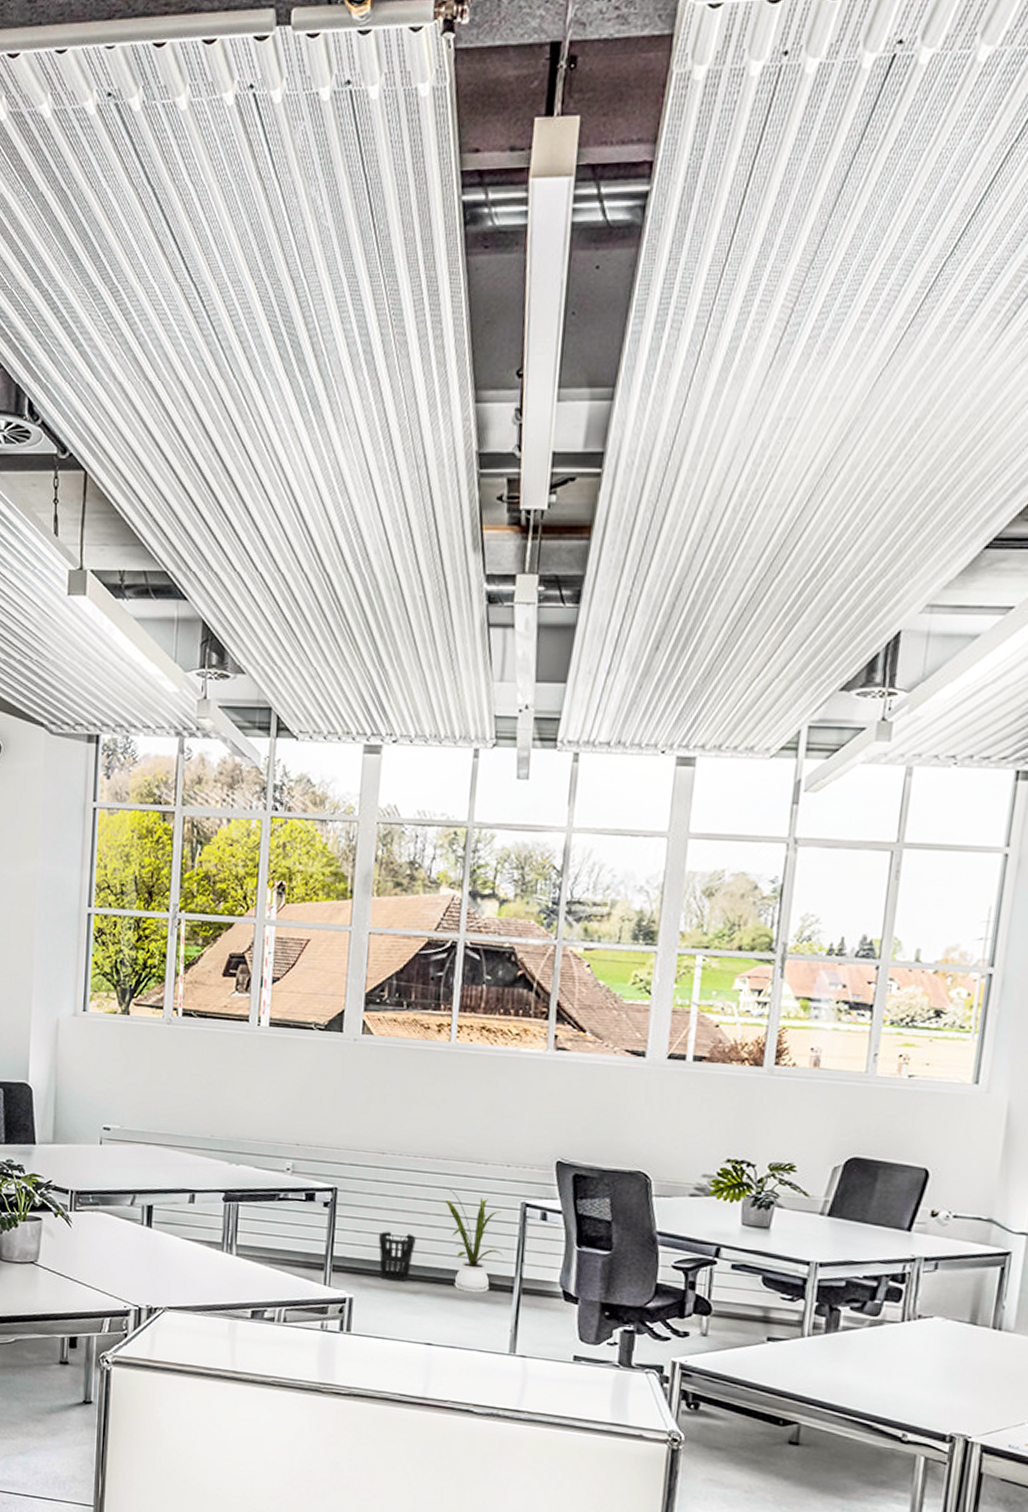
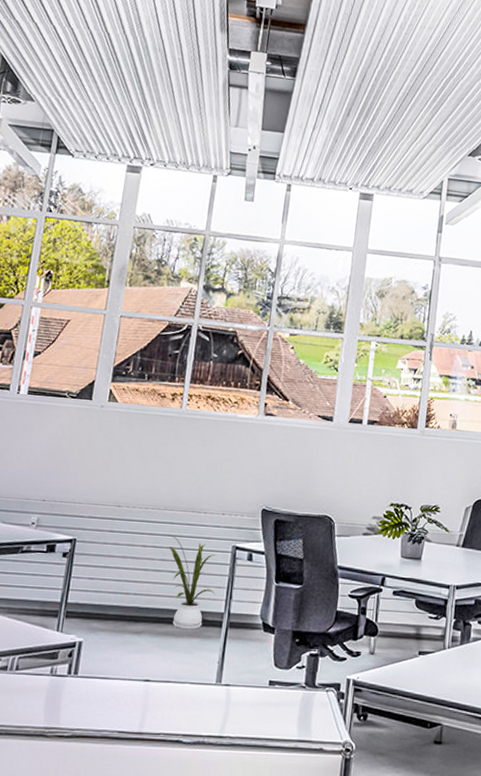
wastebasket: present [378,1231,416,1283] -> none [107,577,142,624]

